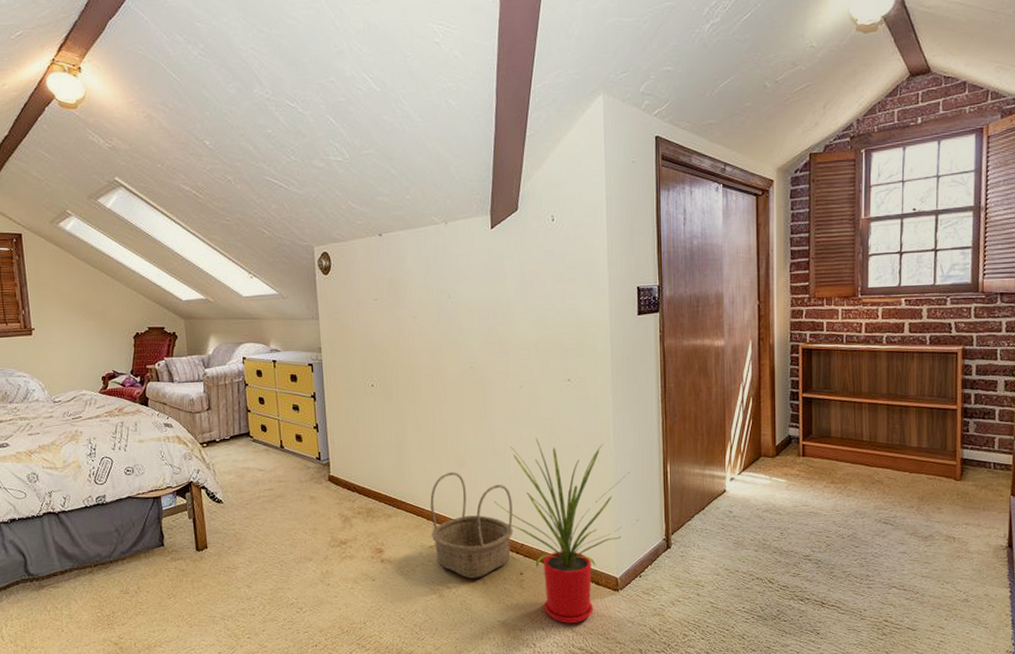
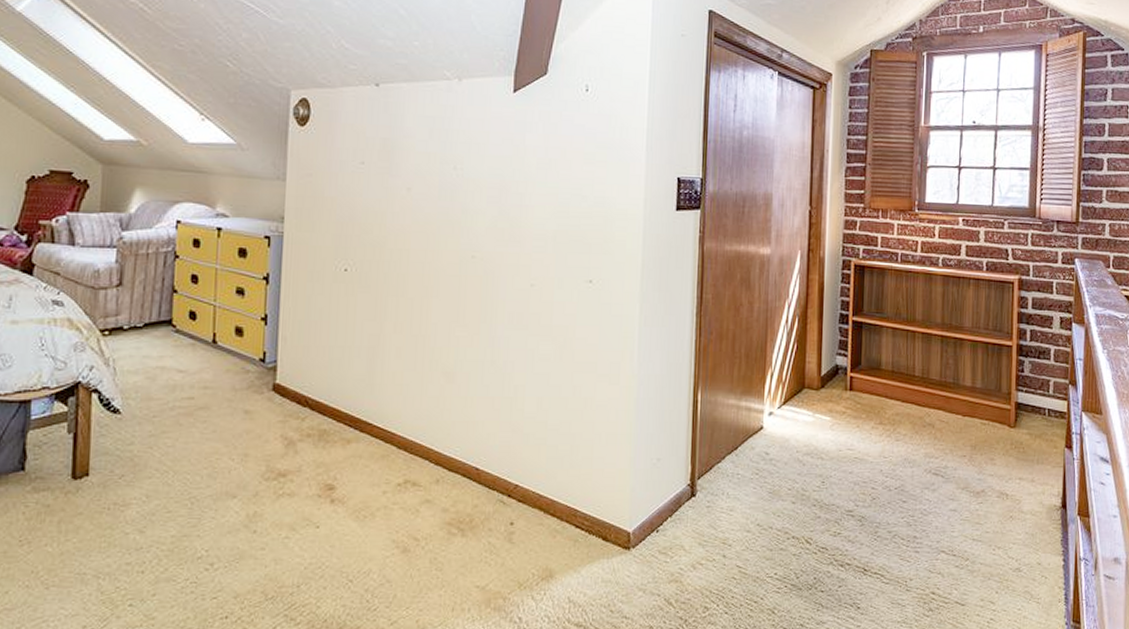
basket: present [430,471,513,578] -> none [402,387,509,528]
house plant: present [494,437,631,624] -> none [486,349,655,591]

